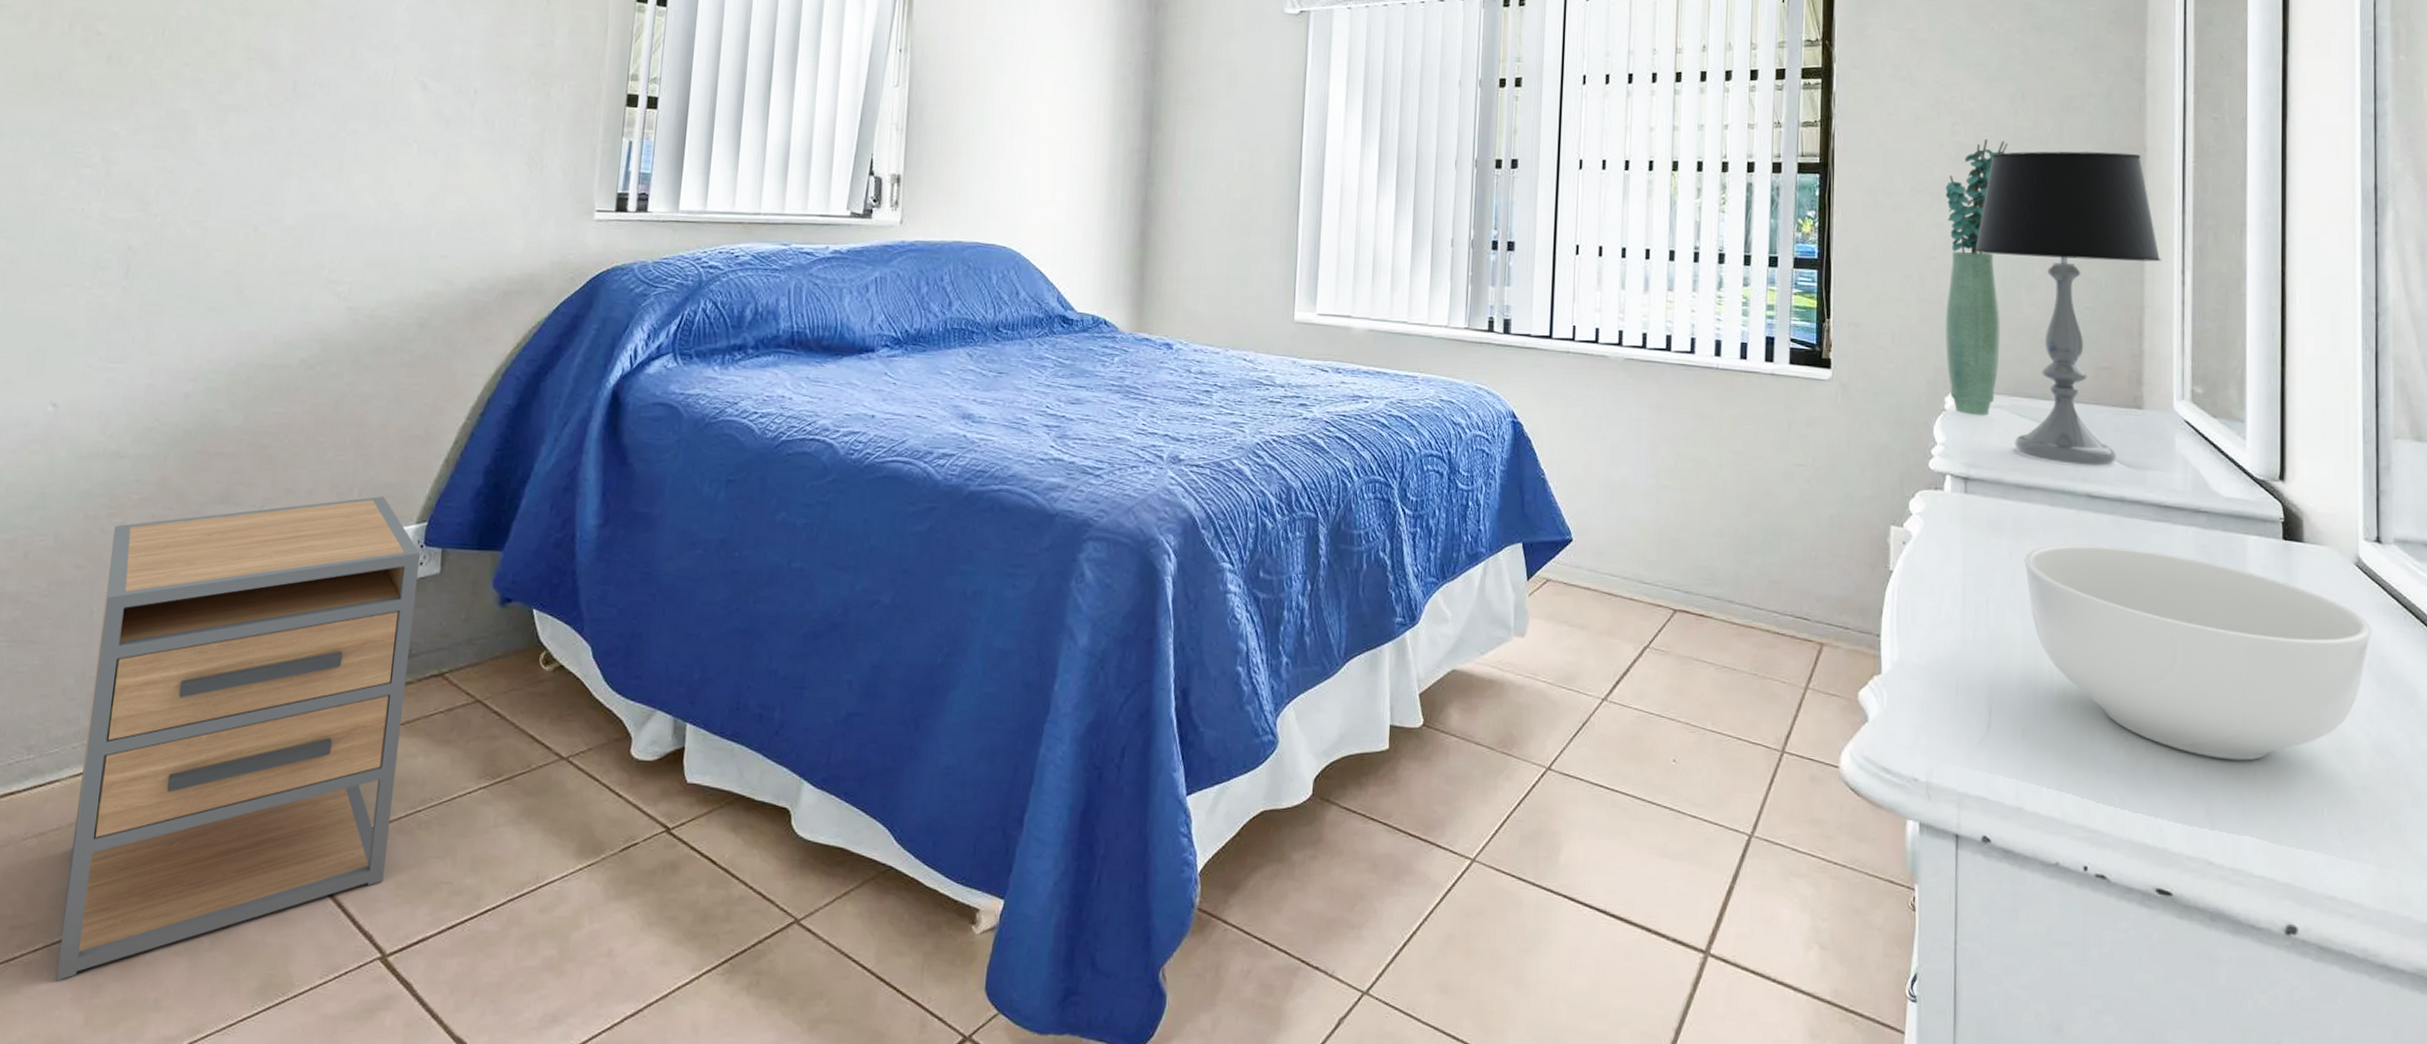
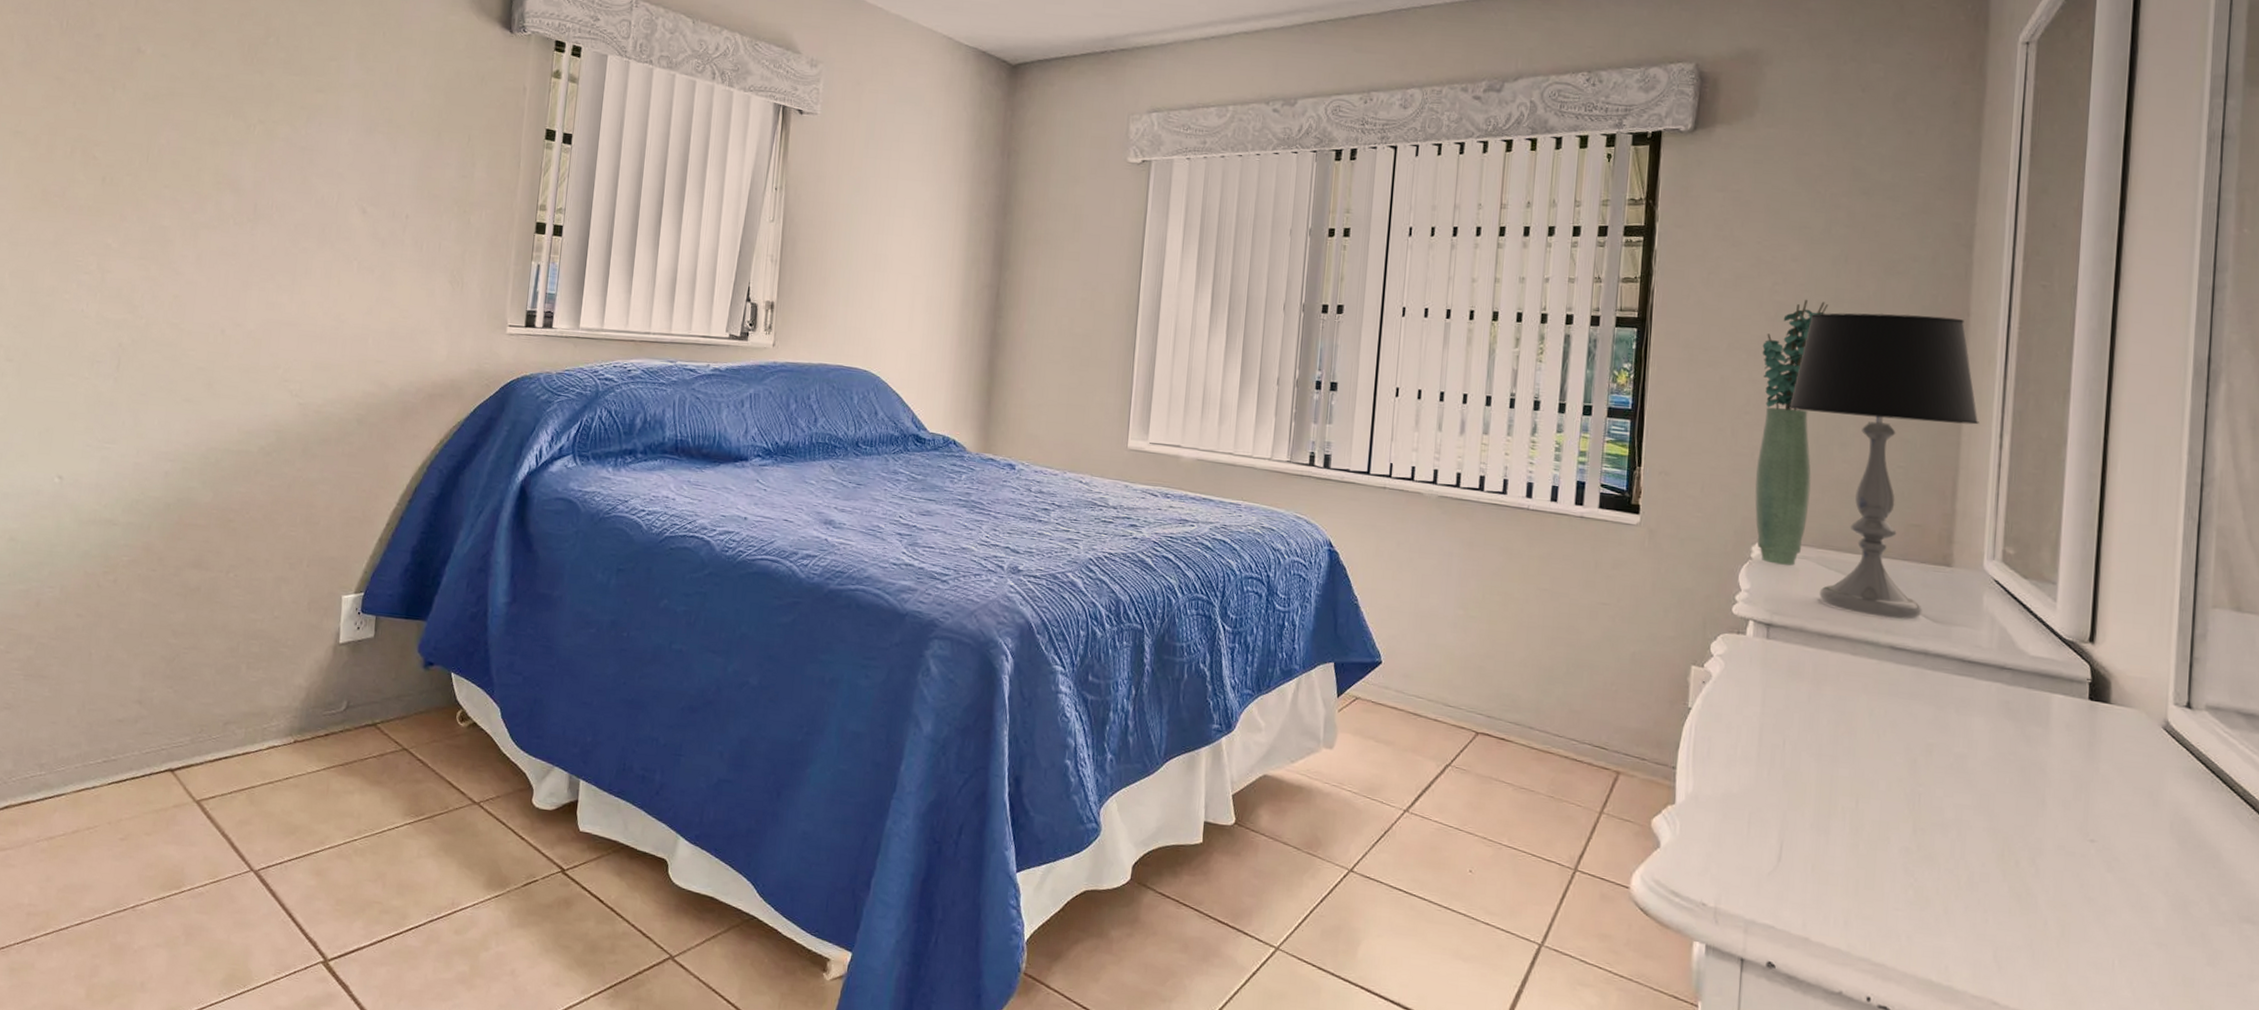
nightstand: present [56,496,420,981] -> none [63,568,358,961]
bowl: present [2024,544,2371,761] -> none [1823,692,2176,909]

